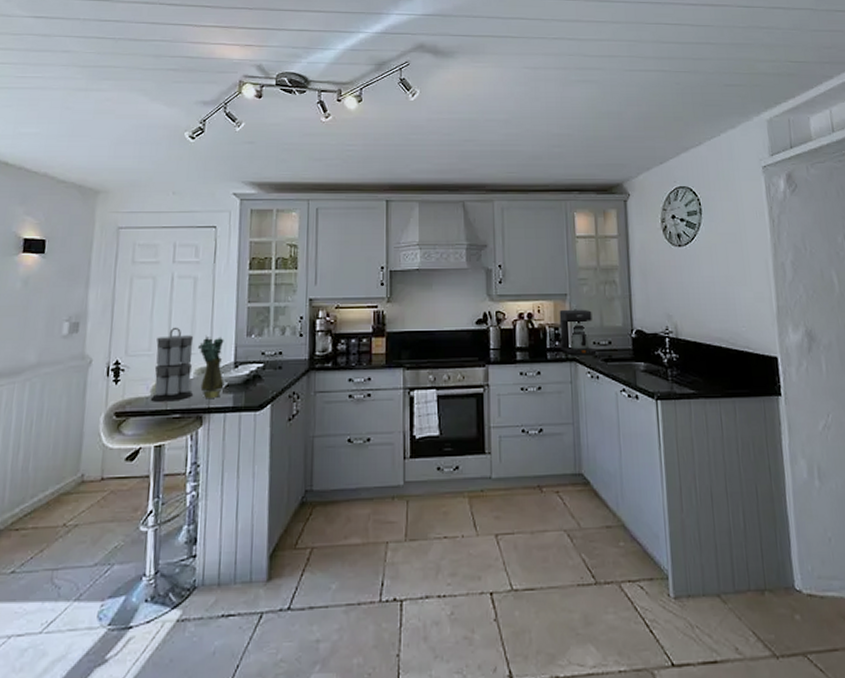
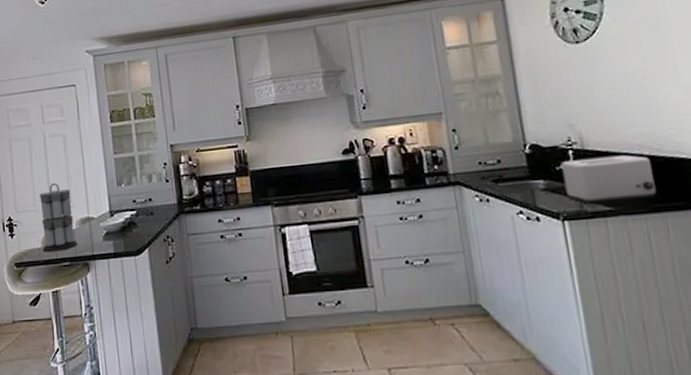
vase: present [197,335,225,398] -> none [75,188,104,246]
coffee maker: present [559,309,597,355] -> none [434,127,485,178]
toaster: none [659,345,729,386] -> present [561,154,656,204]

